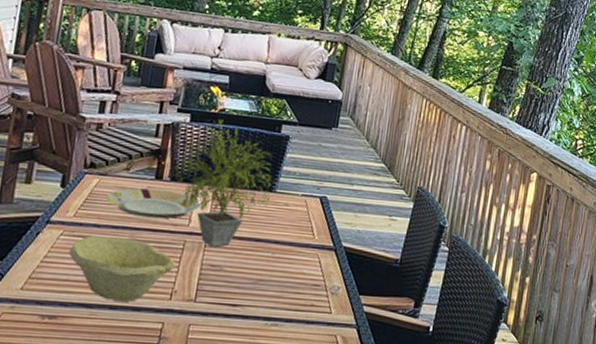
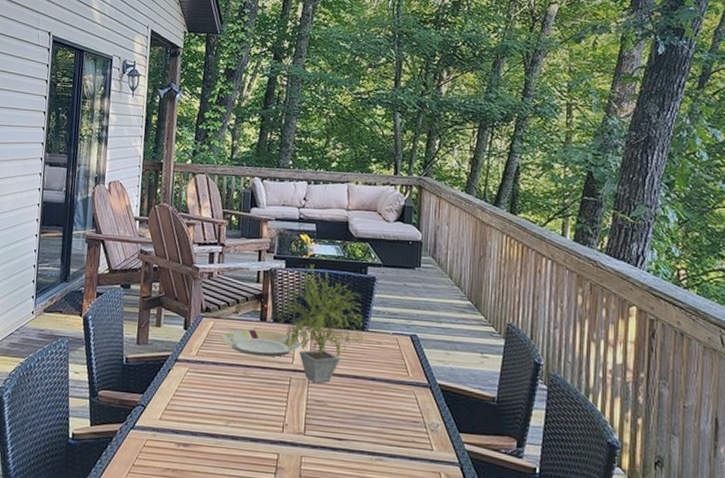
bowl: present [69,235,176,302] -> none [195,372,284,433]

